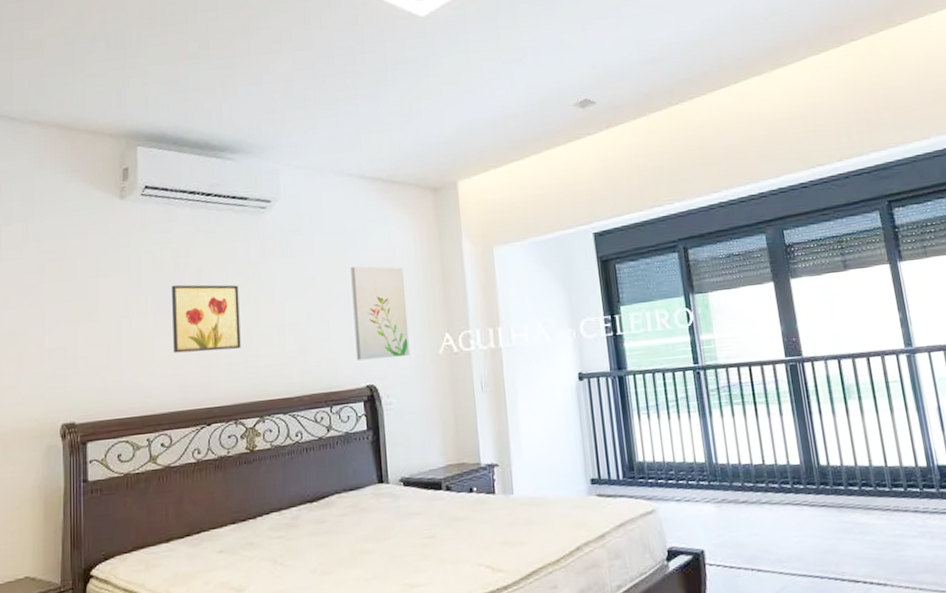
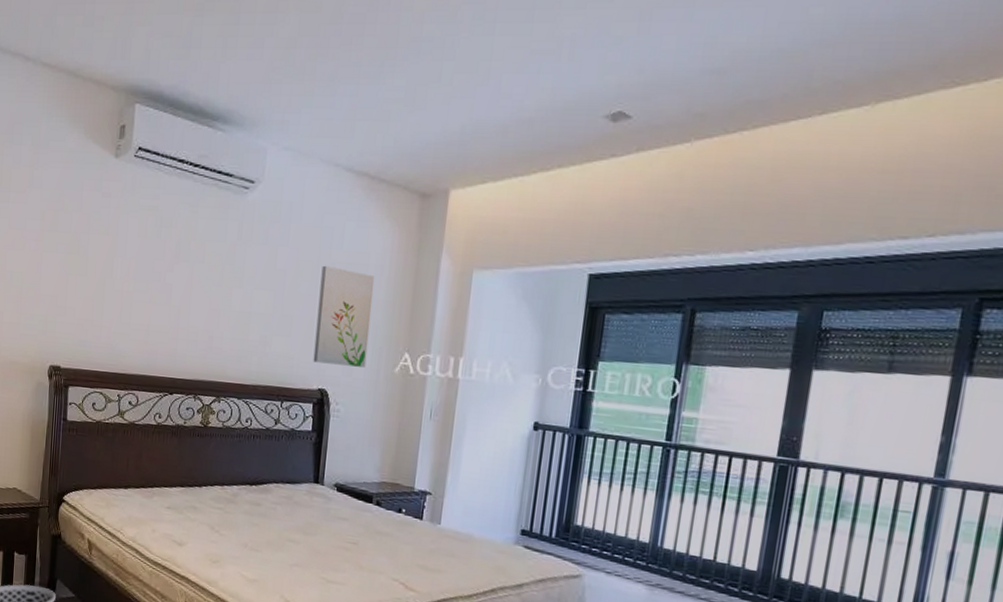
wall art: present [172,284,241,353] -> none [148,253,213,328]

